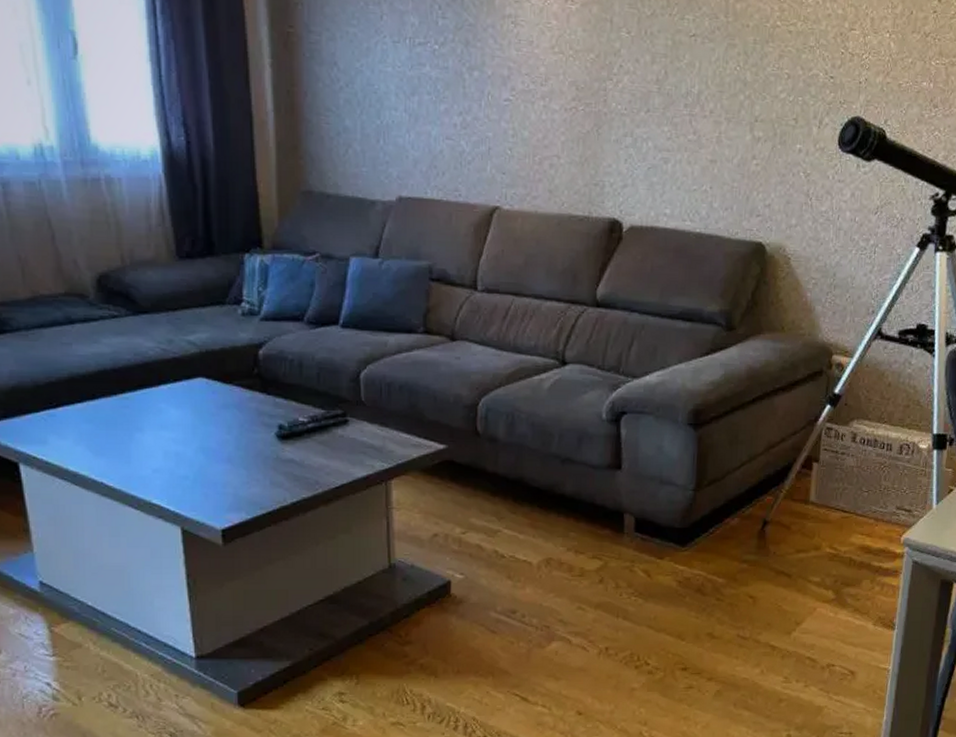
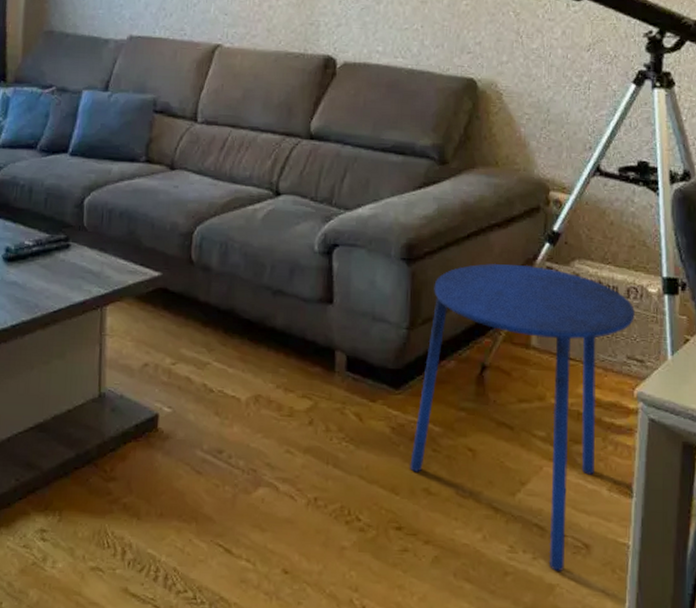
side table: none [695,426,906,695] -> present [410,264,635,571]

